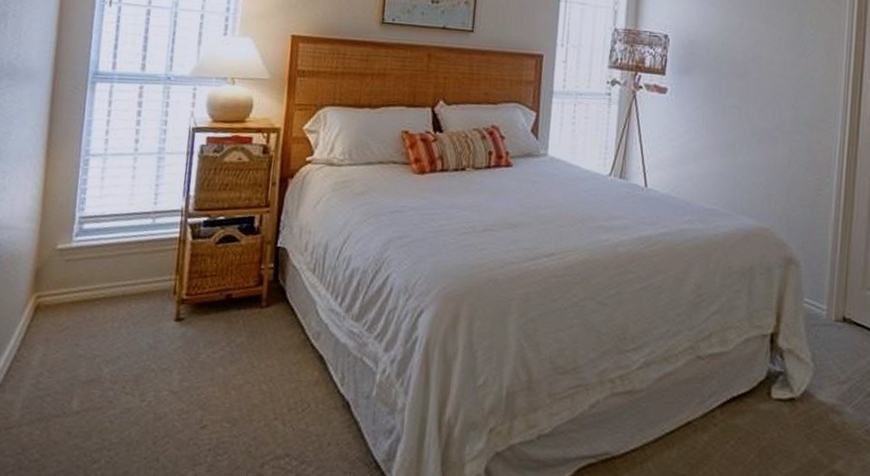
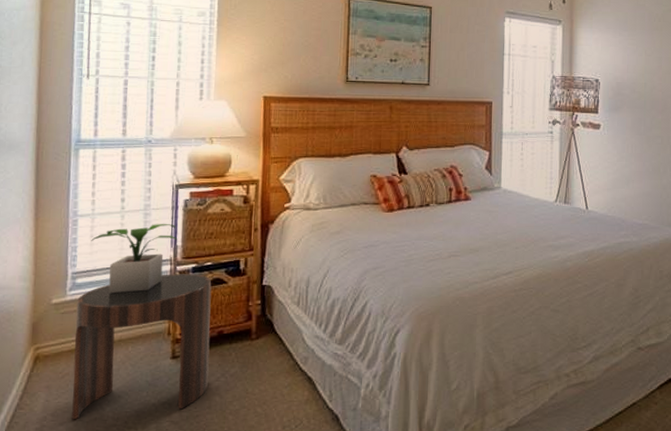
side table: none [68,226,223,379] -> present [72,274,212,420]
potted plant: none [101,169,191,244] -> present [91,223,178,294]

